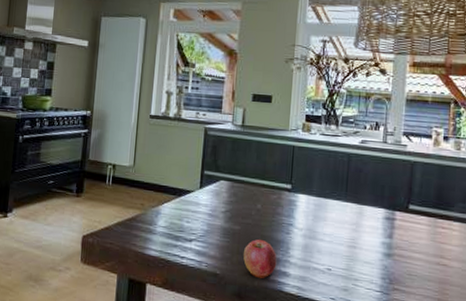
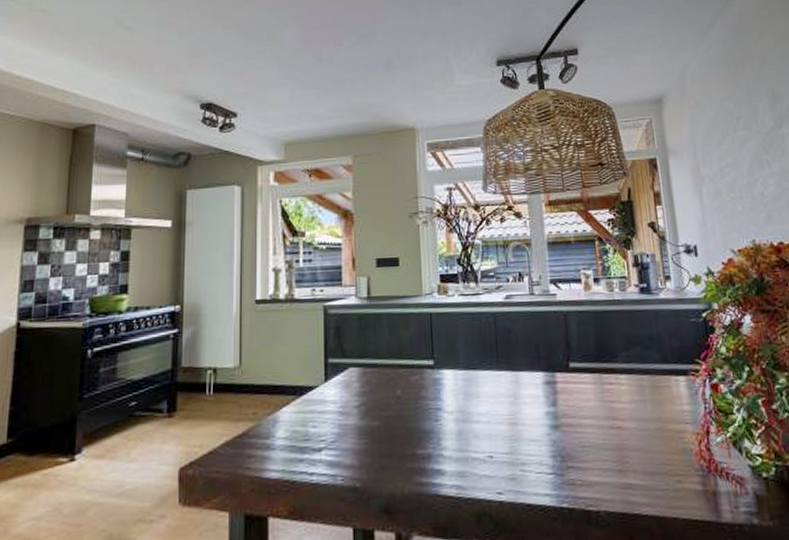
apple: present [243,239,277,279] -> none [386,434,428,485]

